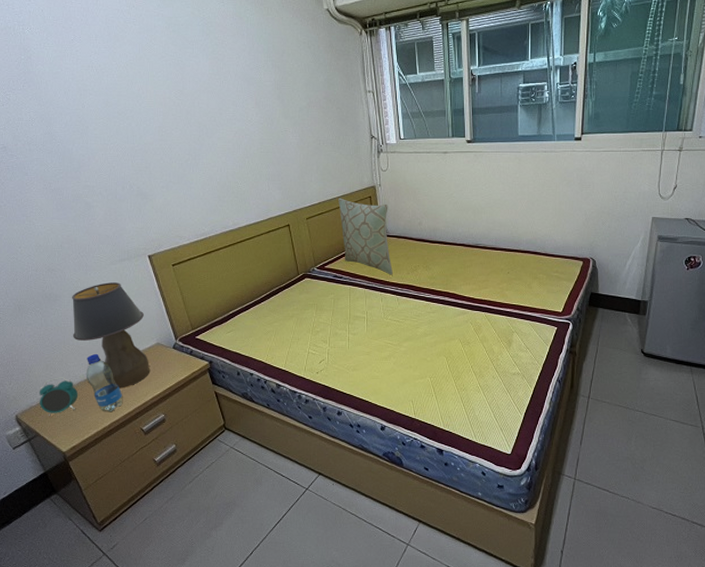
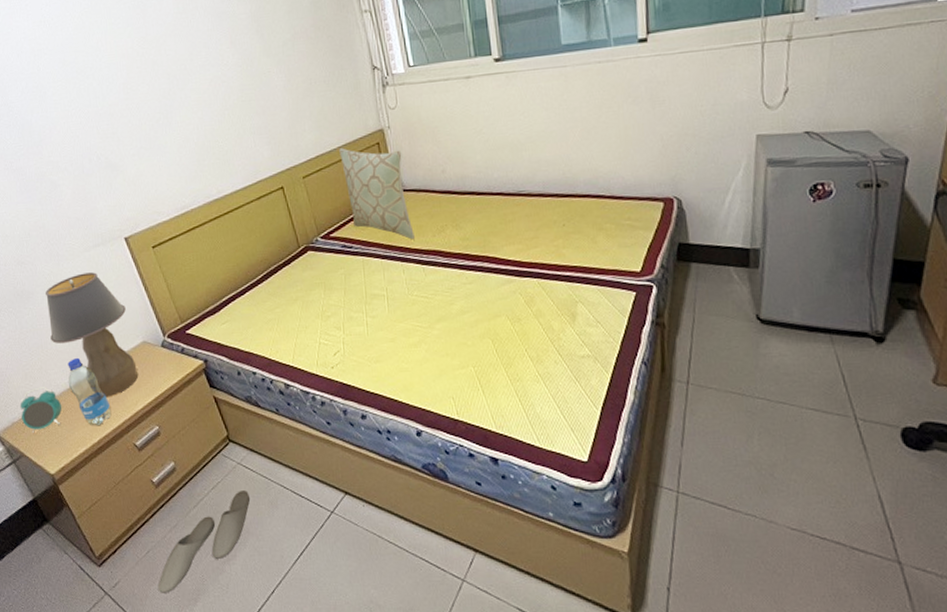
slippers: none [151,470,238,554] -> present [157,490,250,593]

